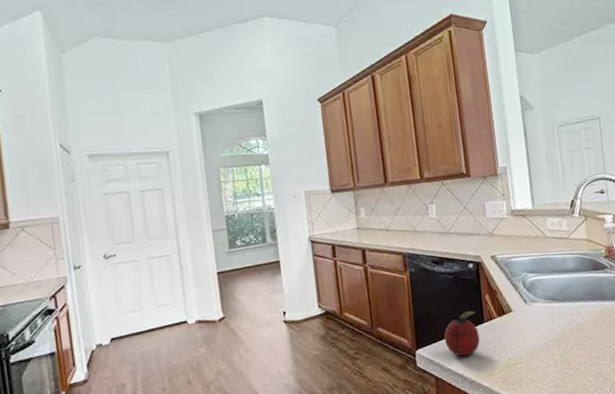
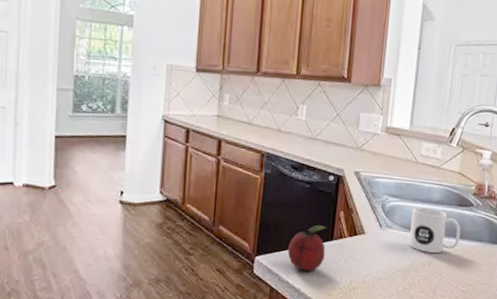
mug: none [552,277,602,319] -> present [409,207,461,254]

